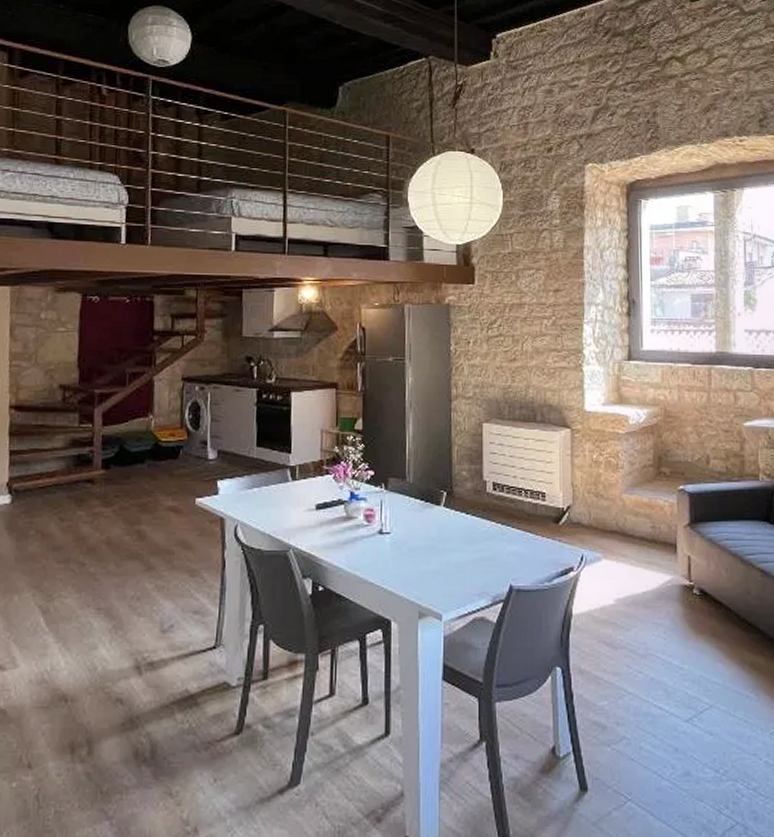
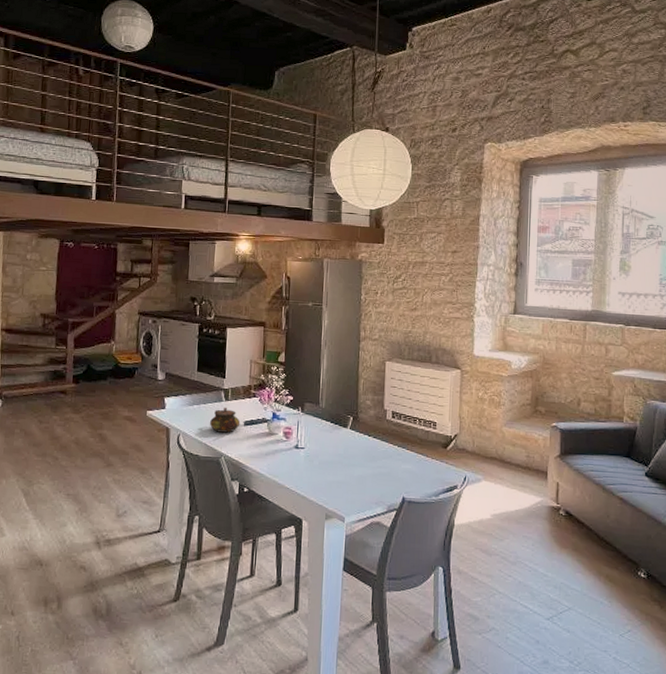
teapot: none [273,488,312,520] -> present [209,407,241,433]

